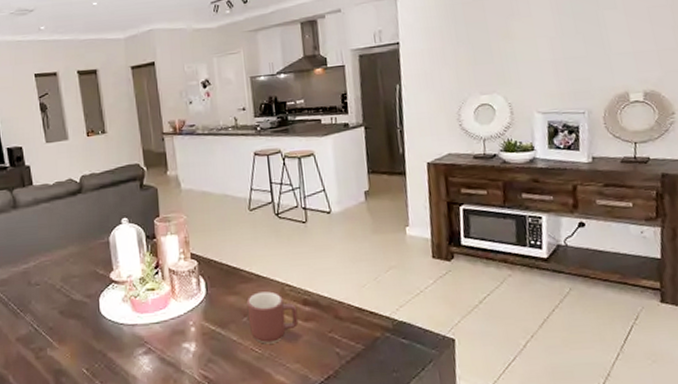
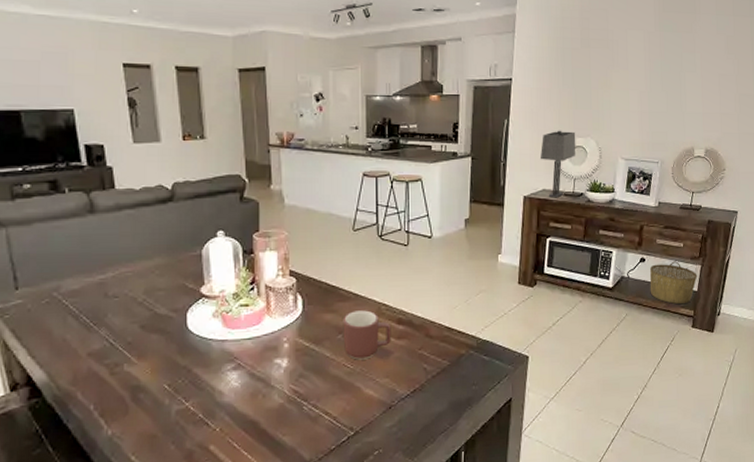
table lamp: none [440,89,481,162] -> present [541,130,576,198]
basket: none [593,224,658,275] -> present [649,261,698,305]

